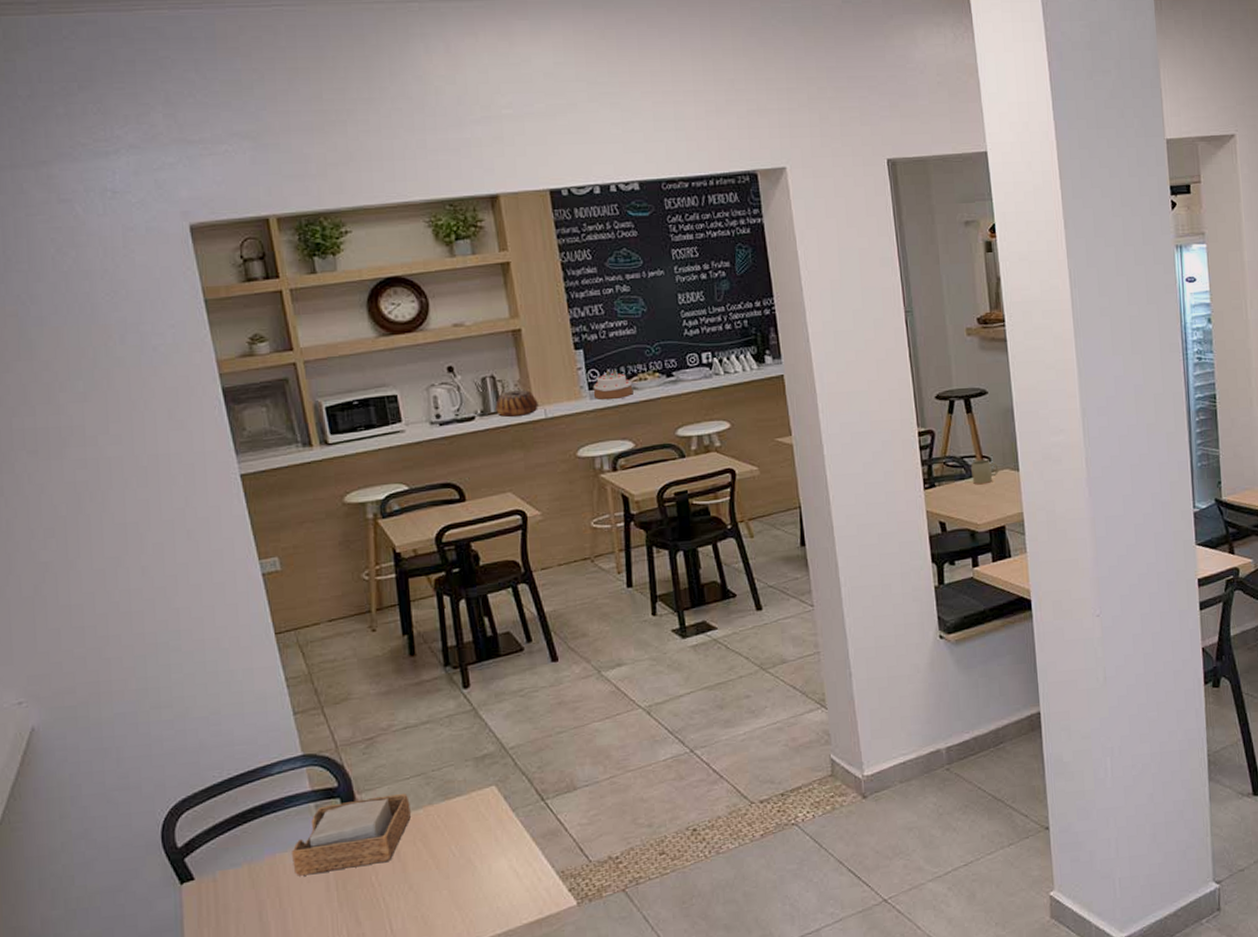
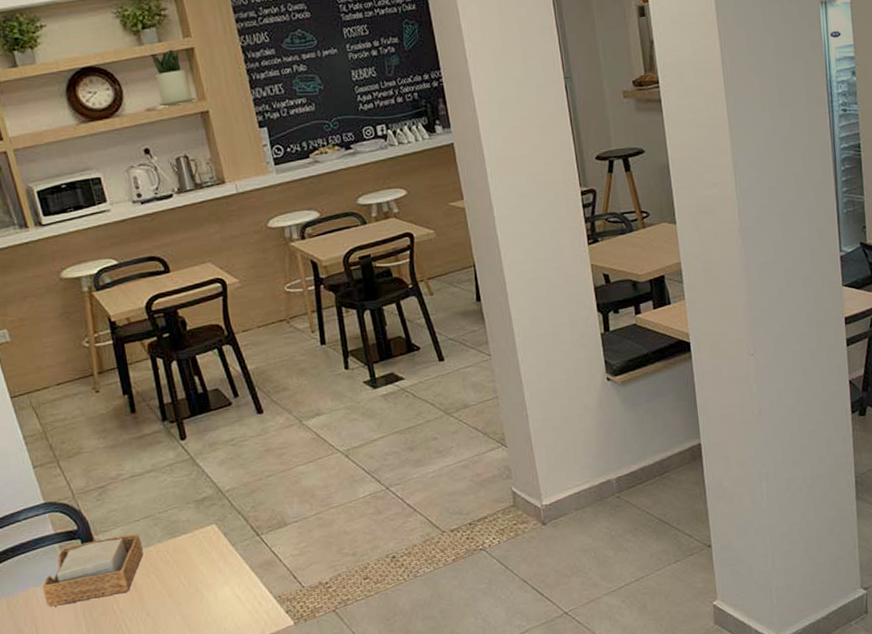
planter: none [462,261,508,323] -> present [150,48,196,107]
cake: present [496,389,538,418] -> none [190,167,230,194]
cake: present [593,369,633,401] -> none [278,145,316,175]
mug: present [971,459,999,485] -> none [631,214,657,239]

